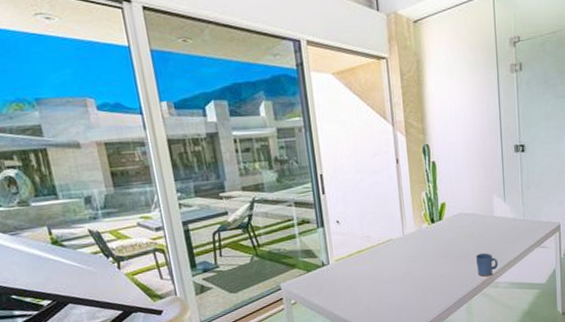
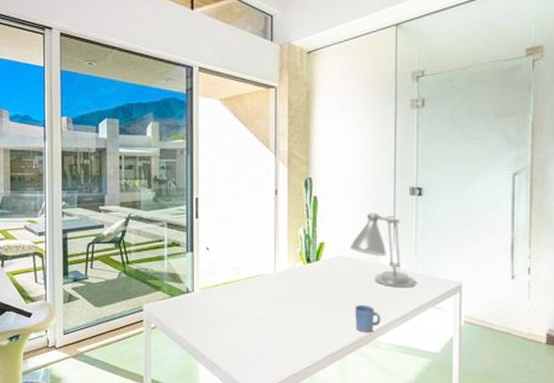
desk lamp: none [467,171,525,235] -> present [349,212,417,288]

